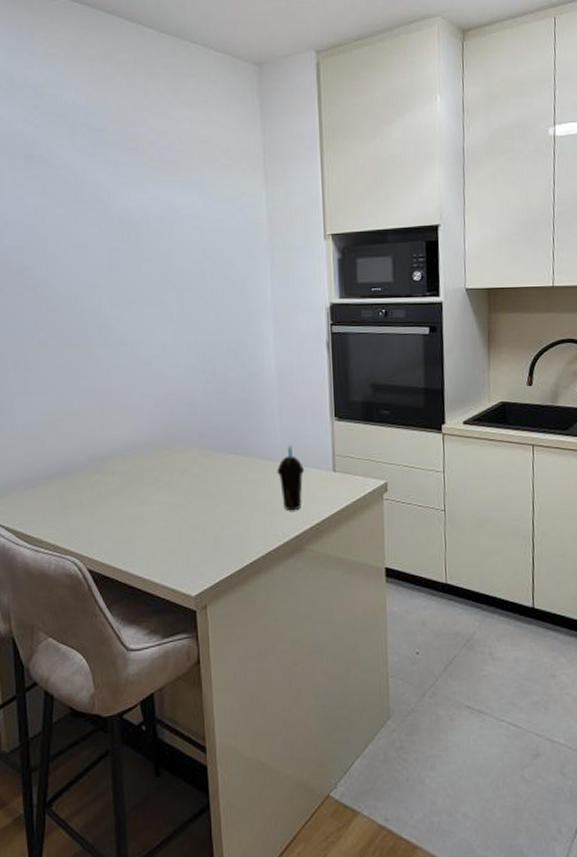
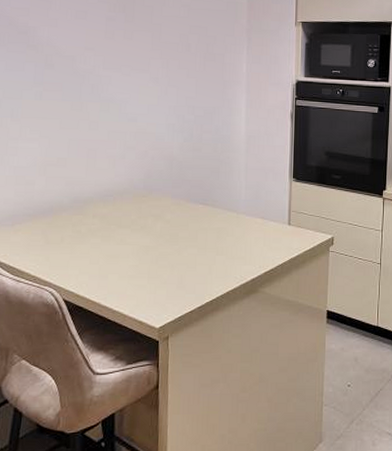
cup: present [277,445,305,511] -> none [240,200,264,257]

